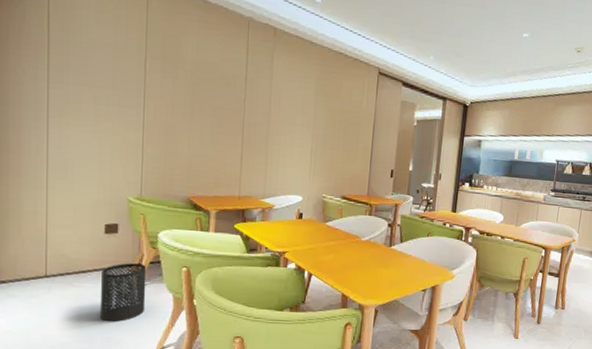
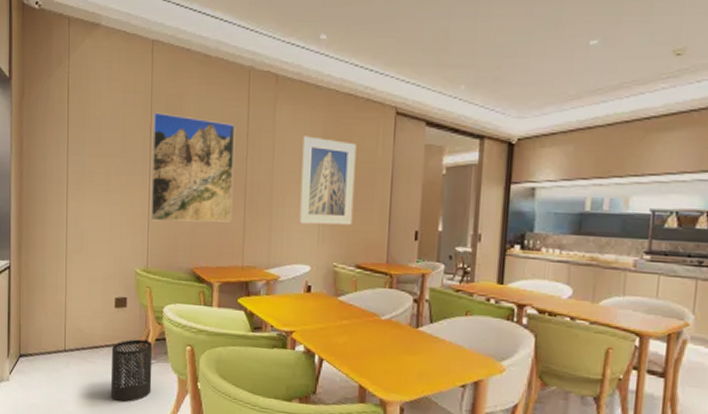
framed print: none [145,48,234,157] -> present [151,112,236,223]
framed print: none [293,84,345,163] -> present [299,136,357,225]

